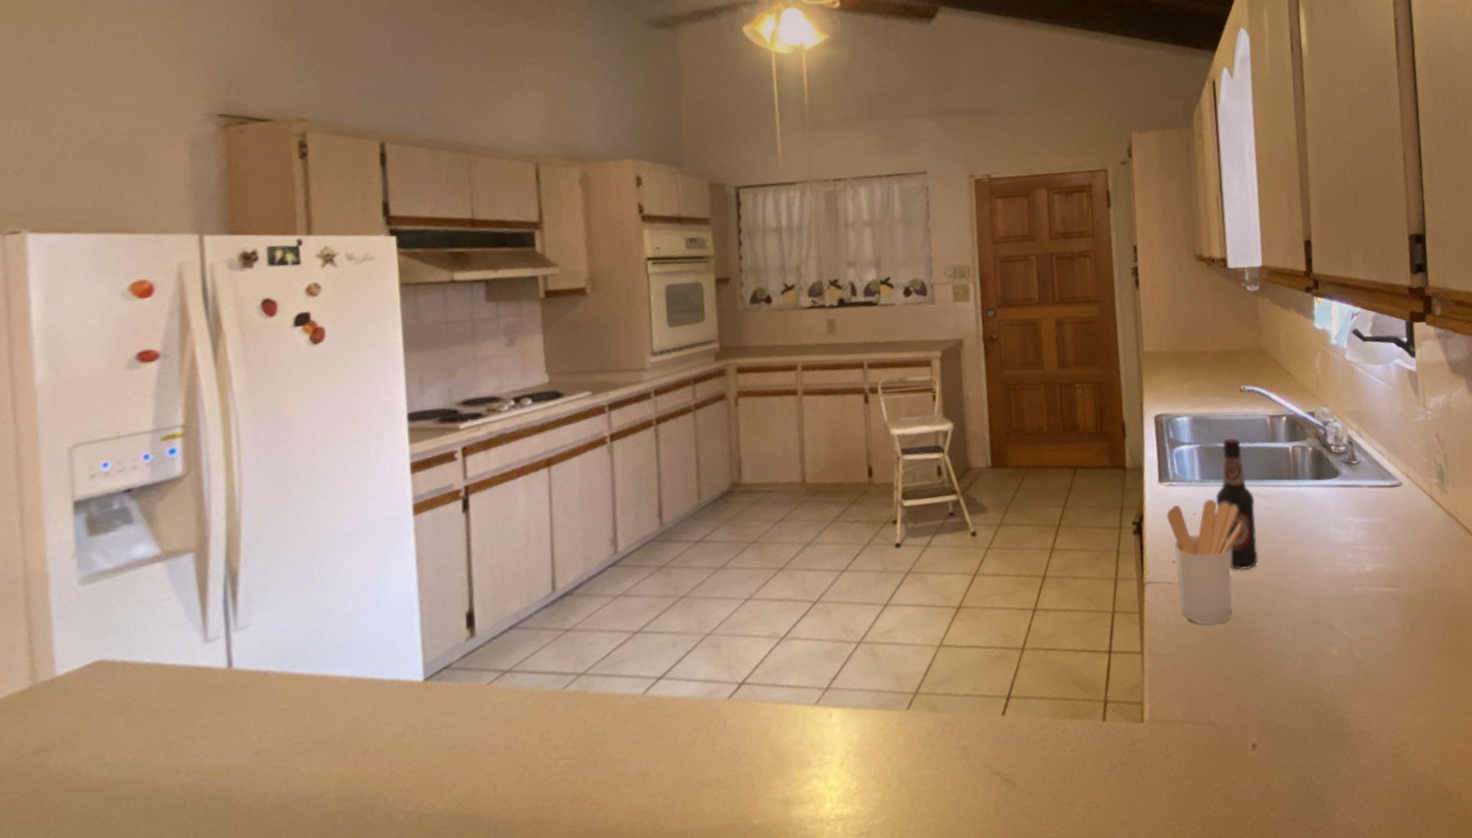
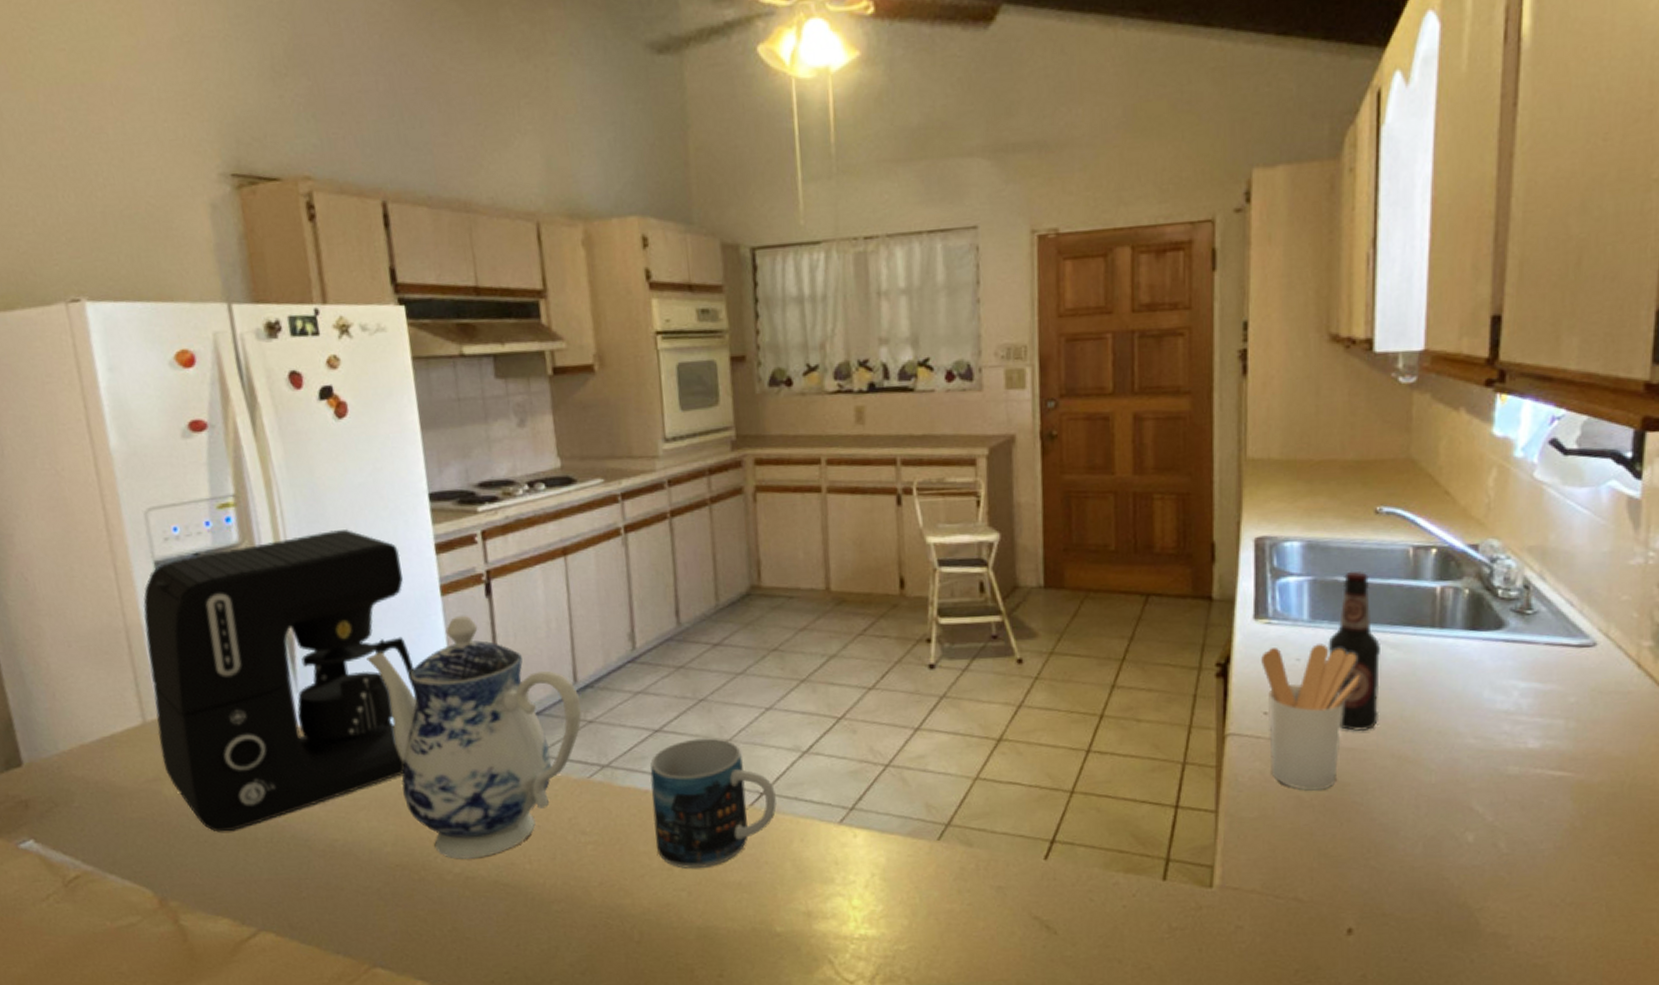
coffee maker: none [50,453,378,805] -> present [143,528,415,832]
teapot: none [323,532,560,796] -> present [366,615,582,859]
mug: none [628,633,755,772] -> present [650,738,777,868]

